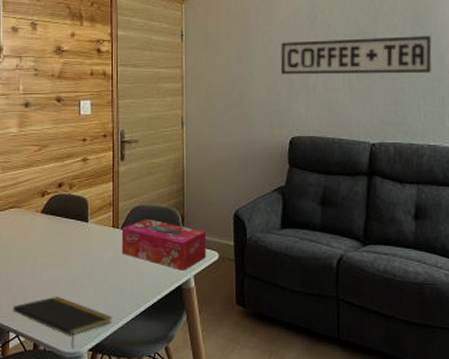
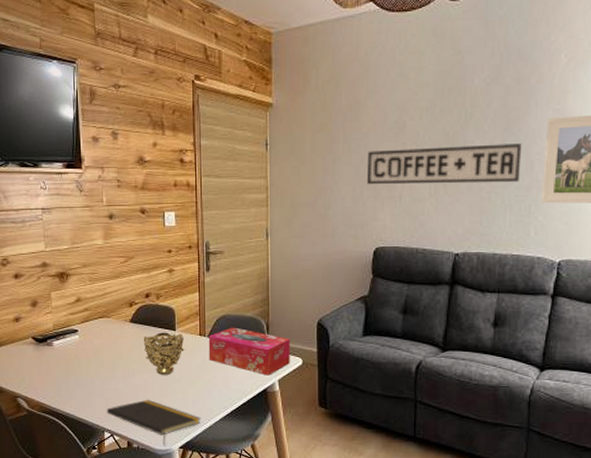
decorative bowl: none [55,223,97,270] -> present [144,332,185,375]

